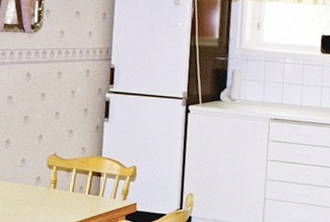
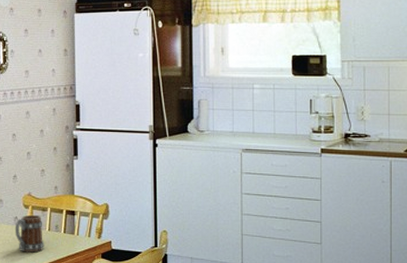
mug: none [35,175,67,213] -> present [15,214,44,253]

